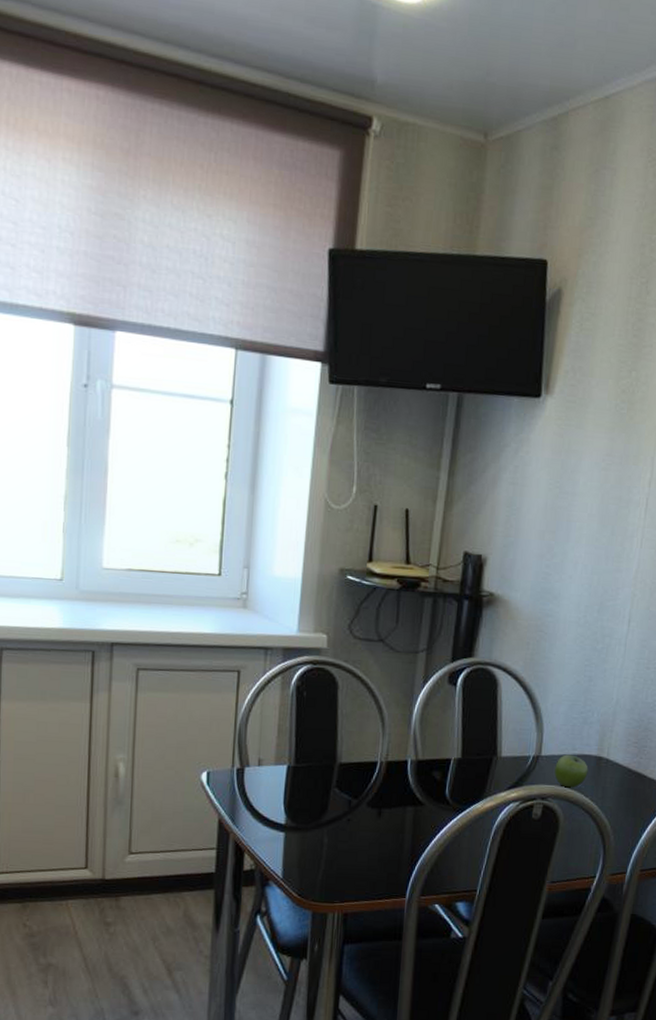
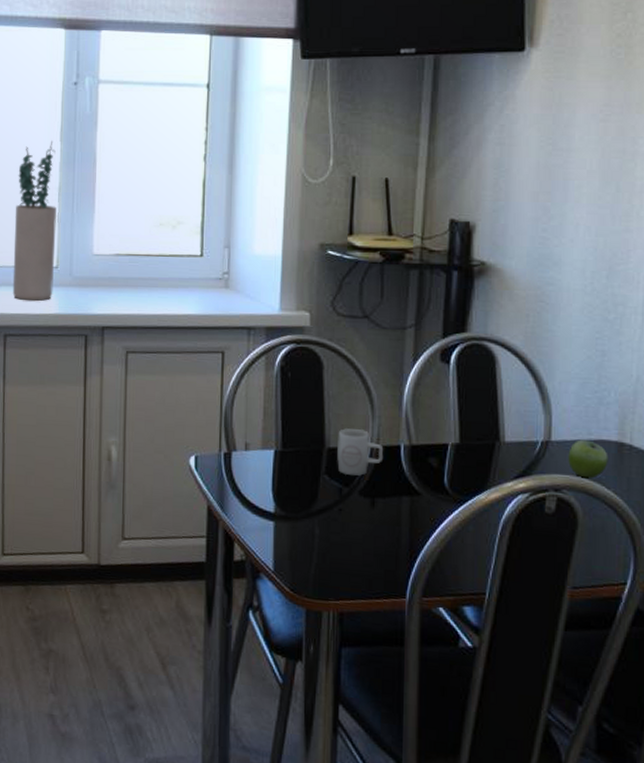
vase: none [10,445,63,614] -> present [12,140,58,301]
mug: none [347,745,392,789] -> present [337,428,384,476]

